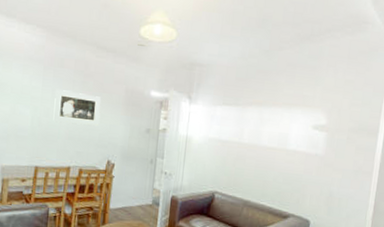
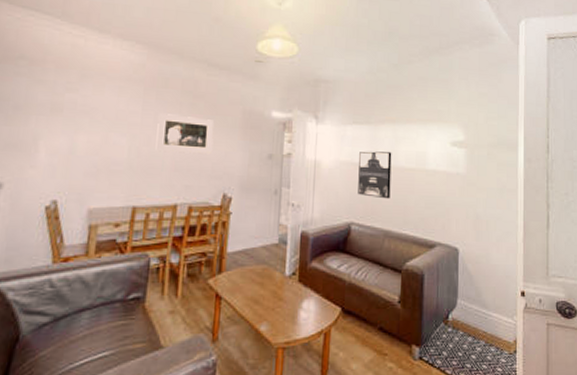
wall art: none [223,130,256,174] -> present [358,151,392,199]

